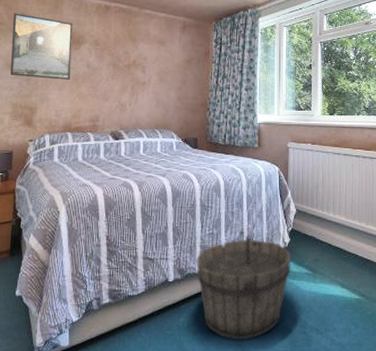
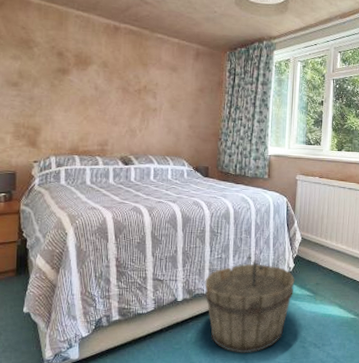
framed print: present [10,13,73,80] -> none [11,26,79,102]

